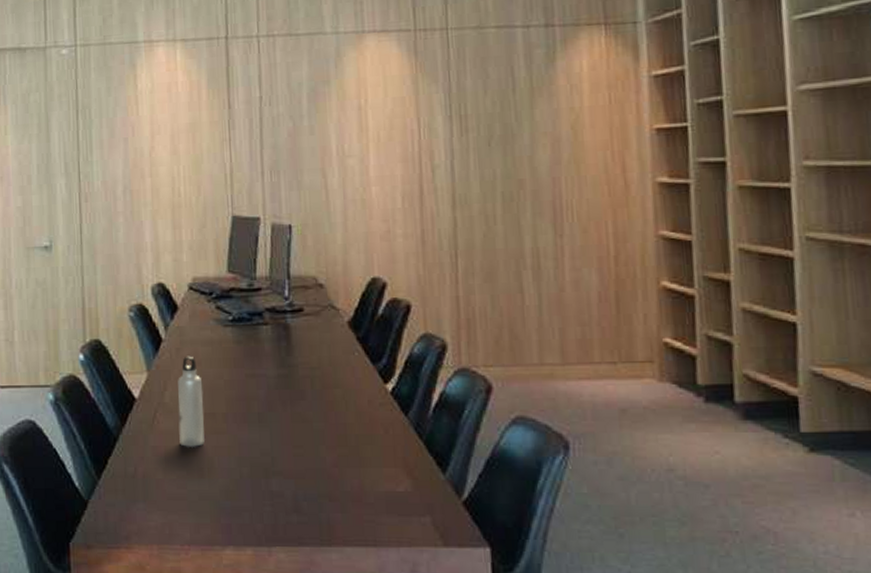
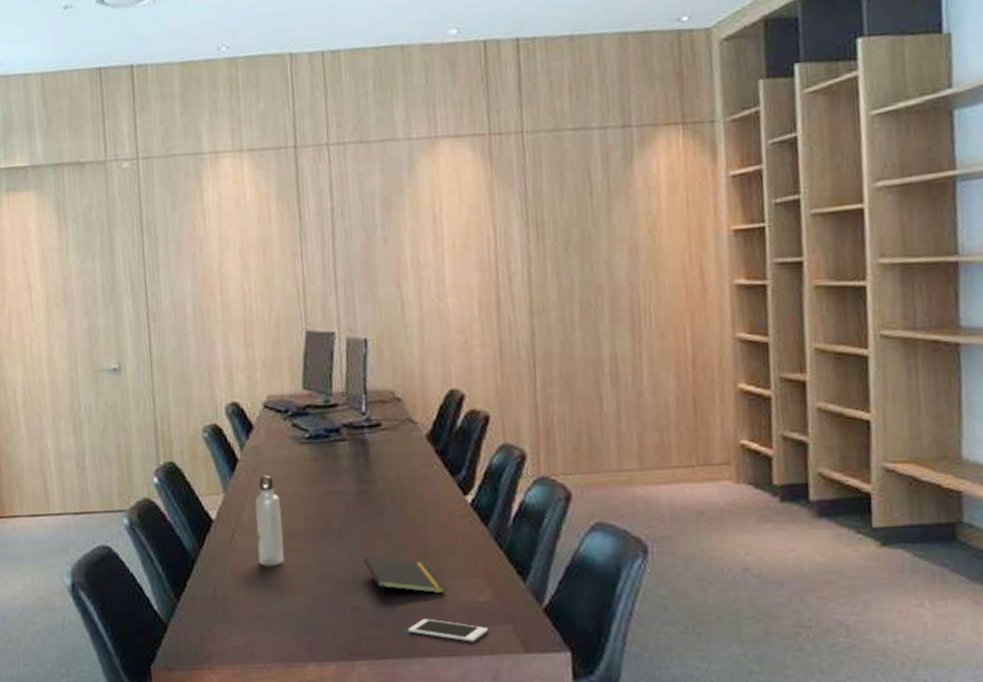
notepad: none [283,441,364,486] -> present [363,556,445,600]
cell phone: none [326,506,407,533] -> present [408,618,488,642]

